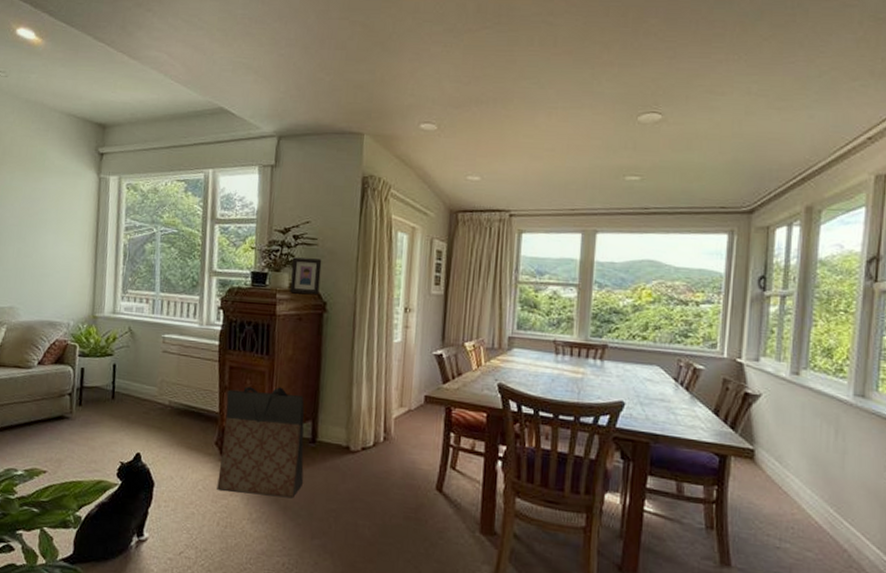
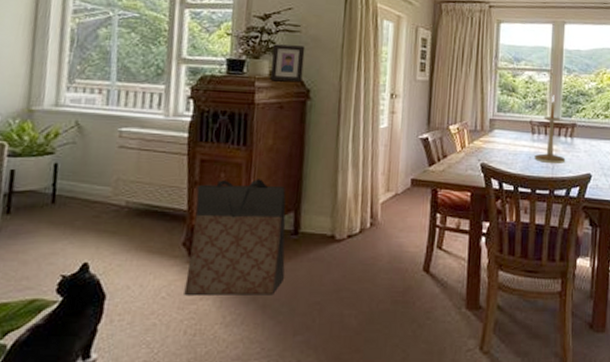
candlestick: none [558,312,594,388] -> present [534,95,566,163]

